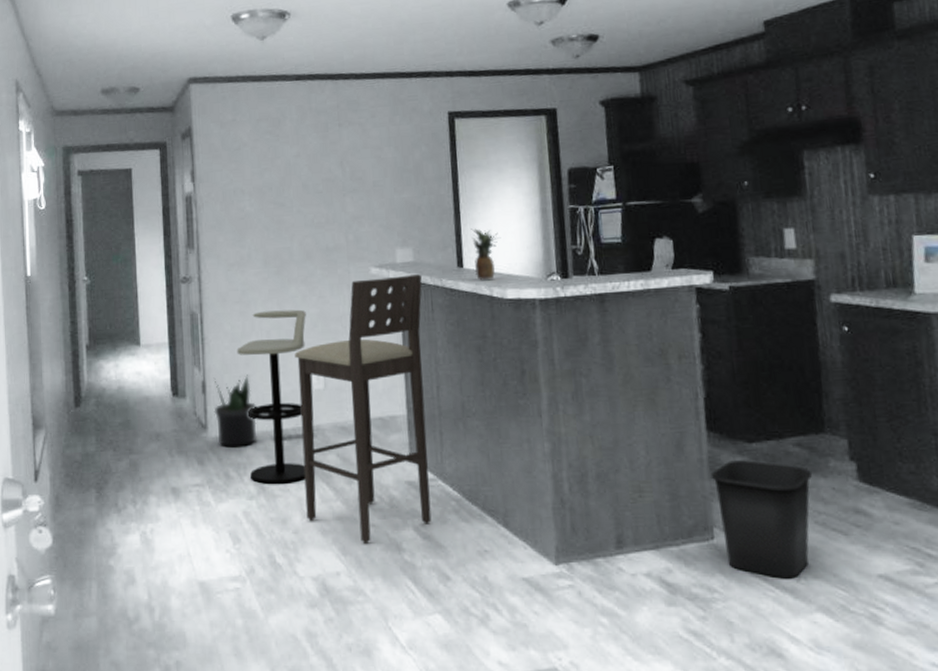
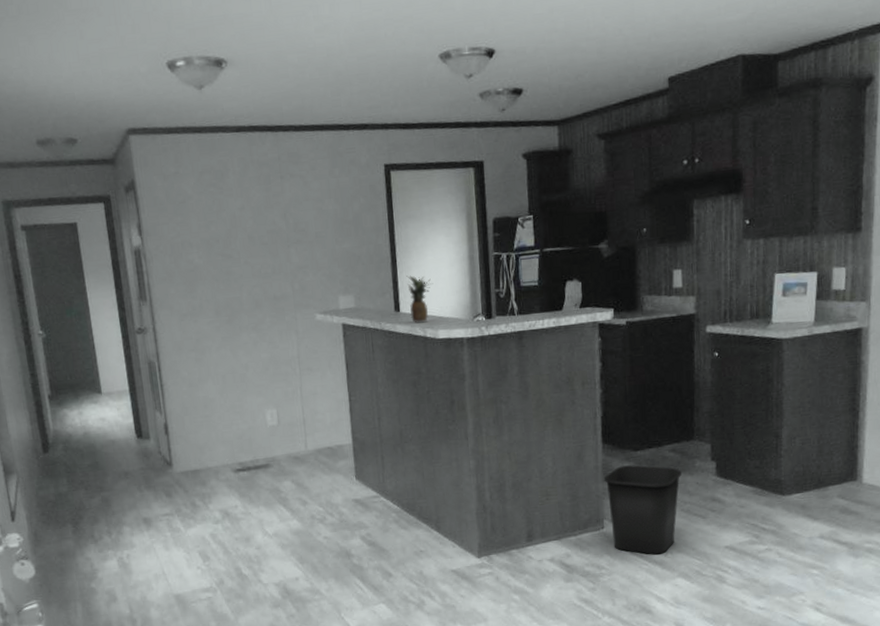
planter: present [213,374,257,448] -> none [174,415,219,481]
bar stool: present [237,309,306,484] -> none [195,354,265,510]
bar stool: present [294,274,432,544] -> none [249,319,376,553]

